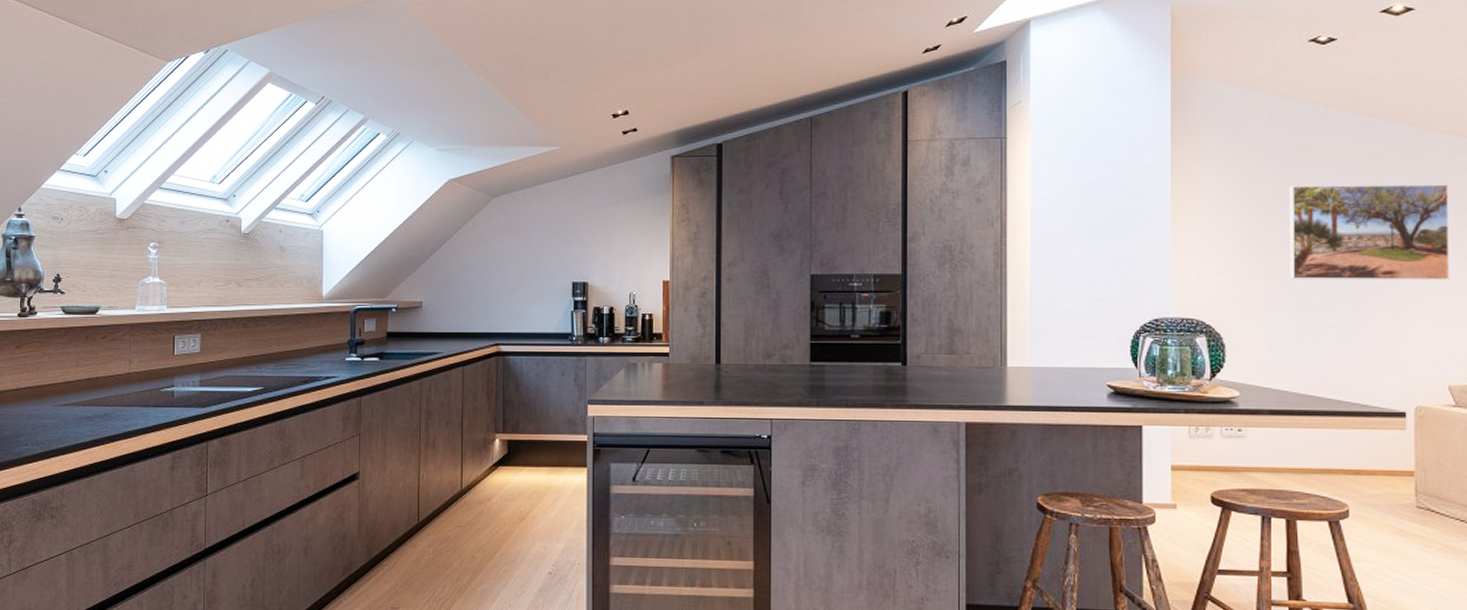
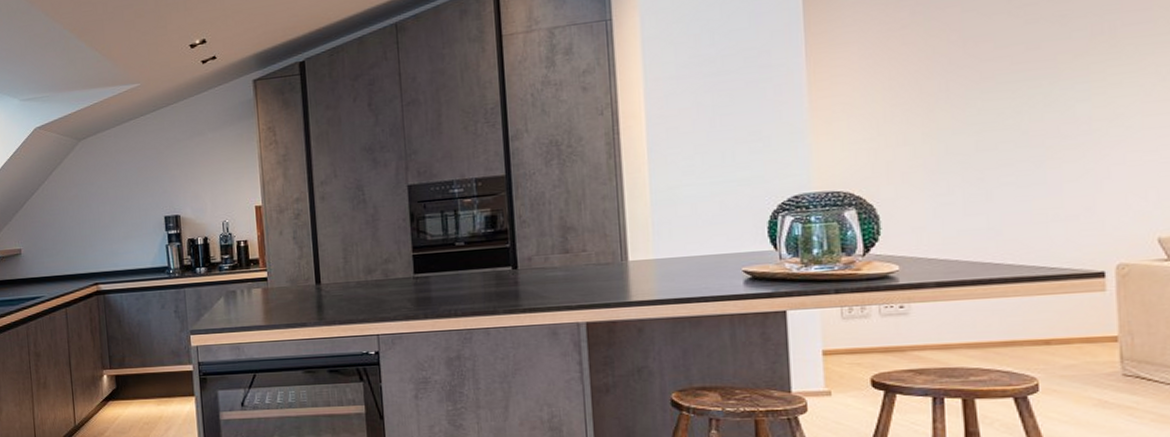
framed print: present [1288,184,1450,280] -> none [947,10,1155,137]

